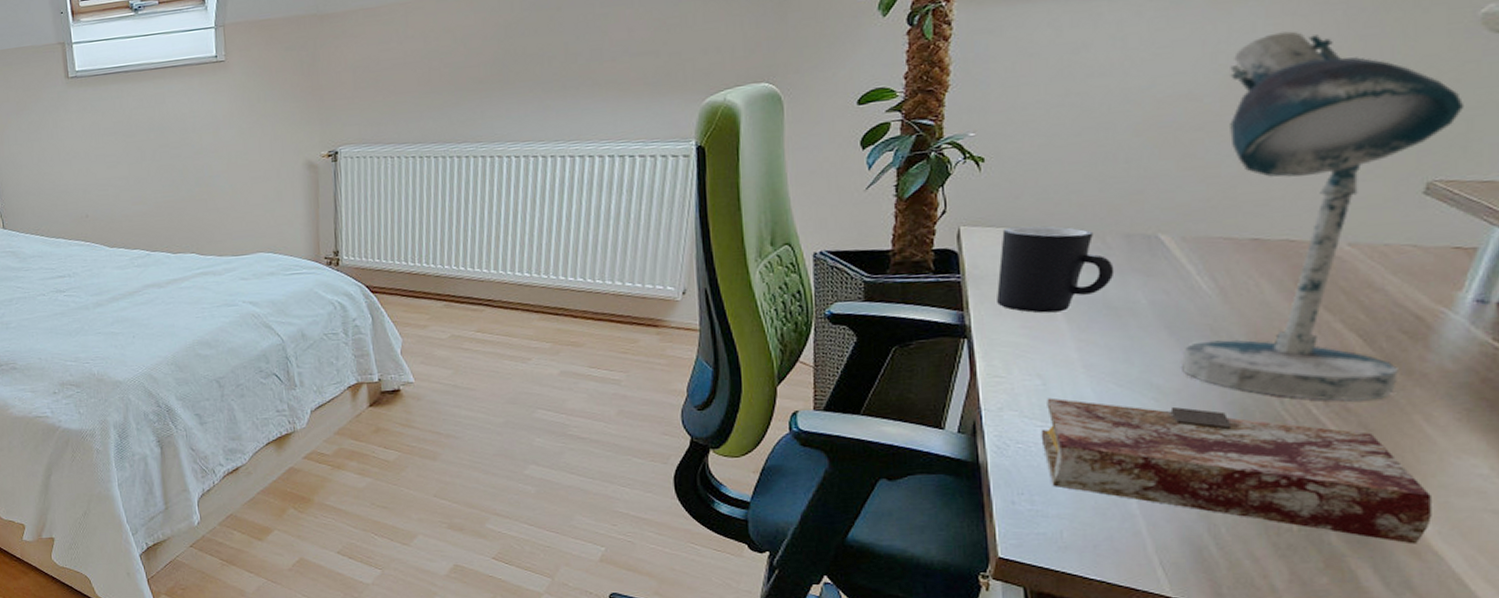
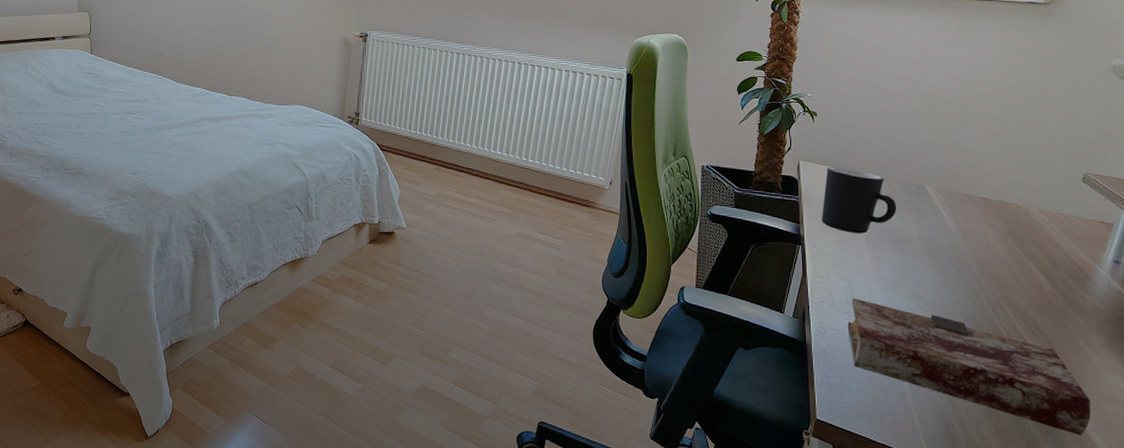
desk lamp: present [1180,31,1463,401] -> none [937,56,1103,325]

